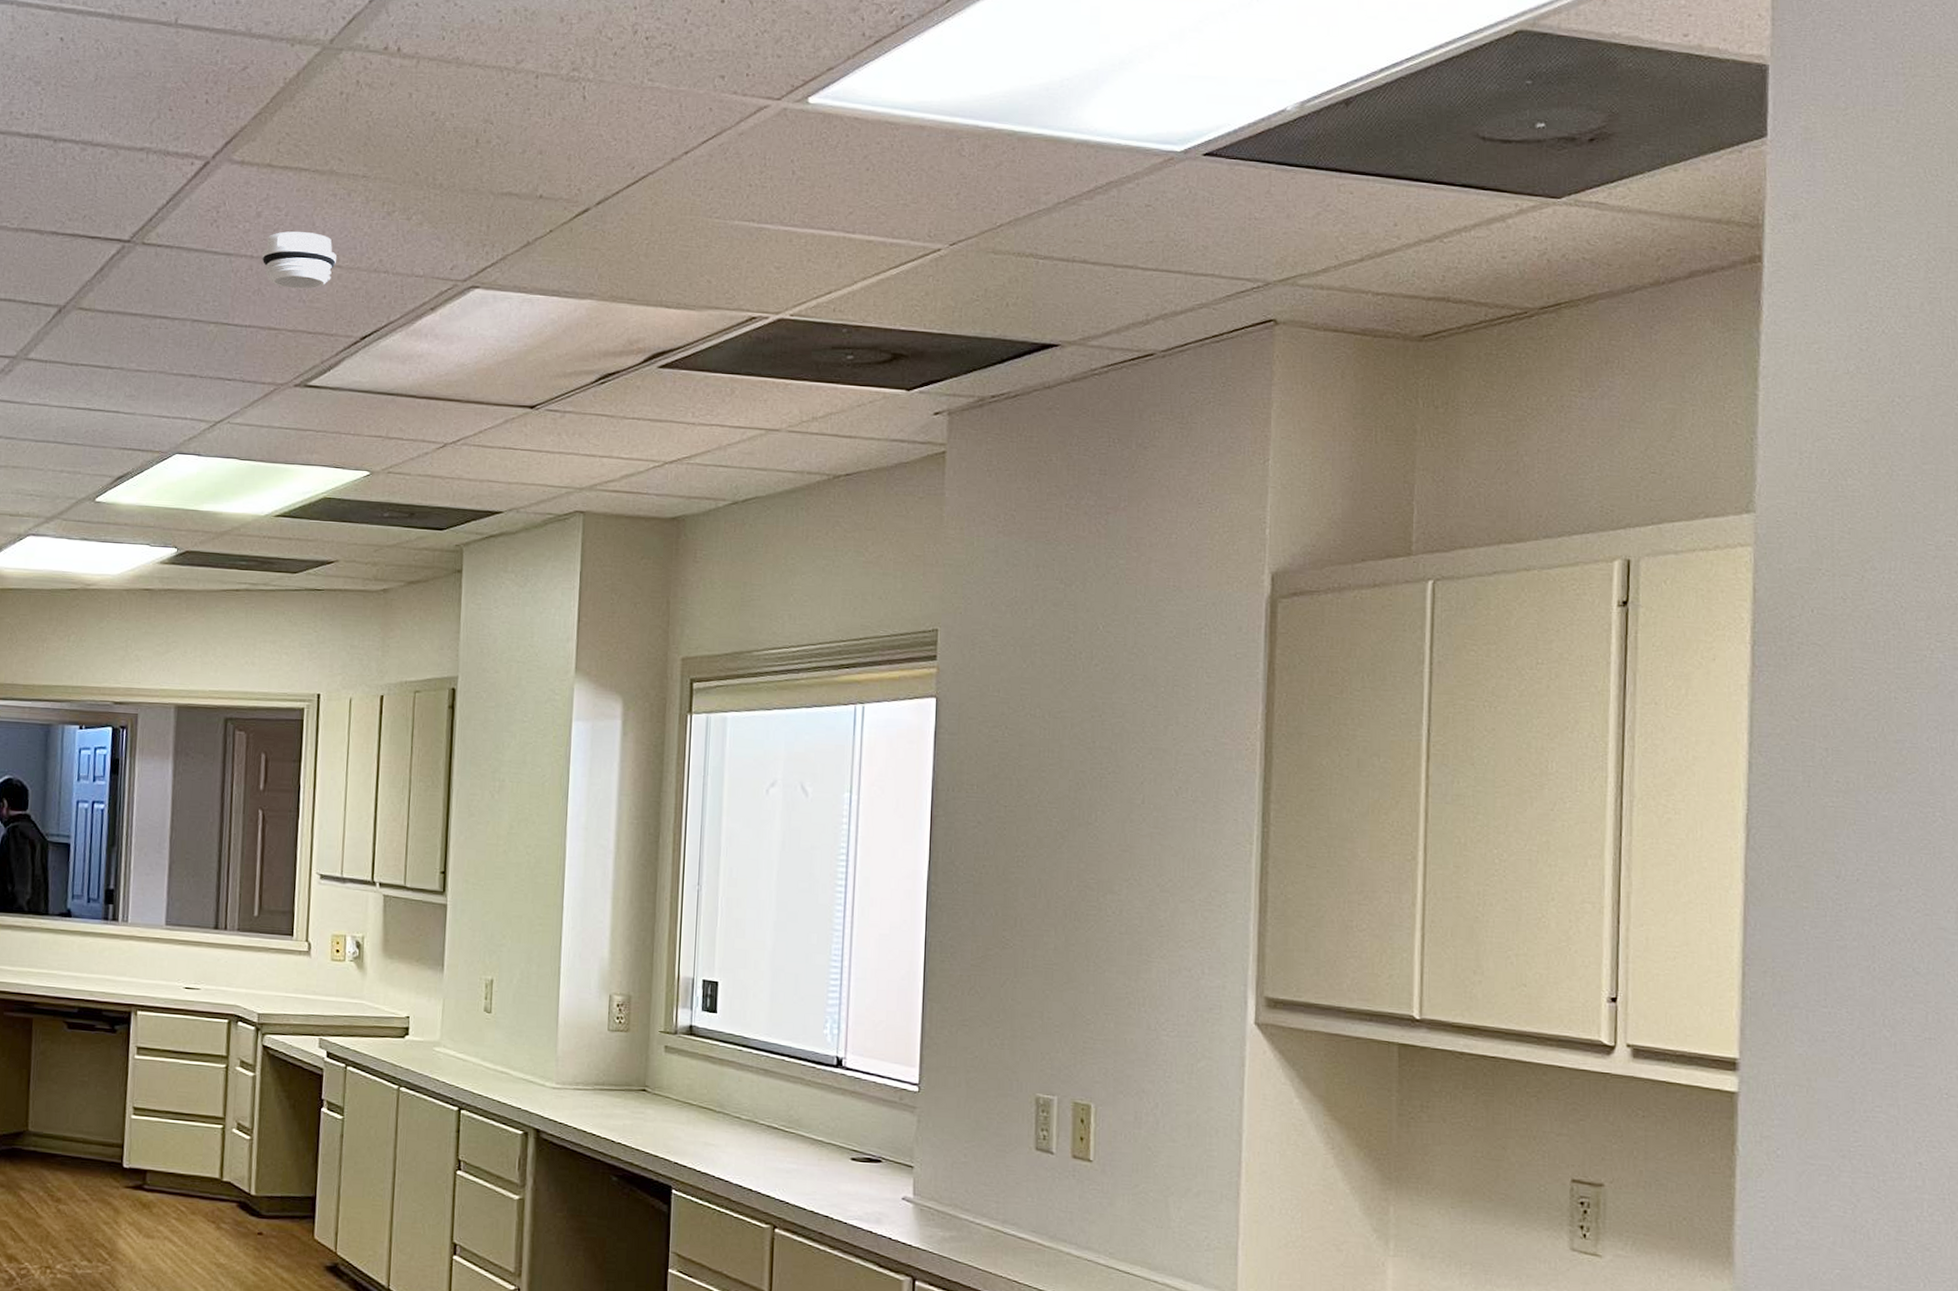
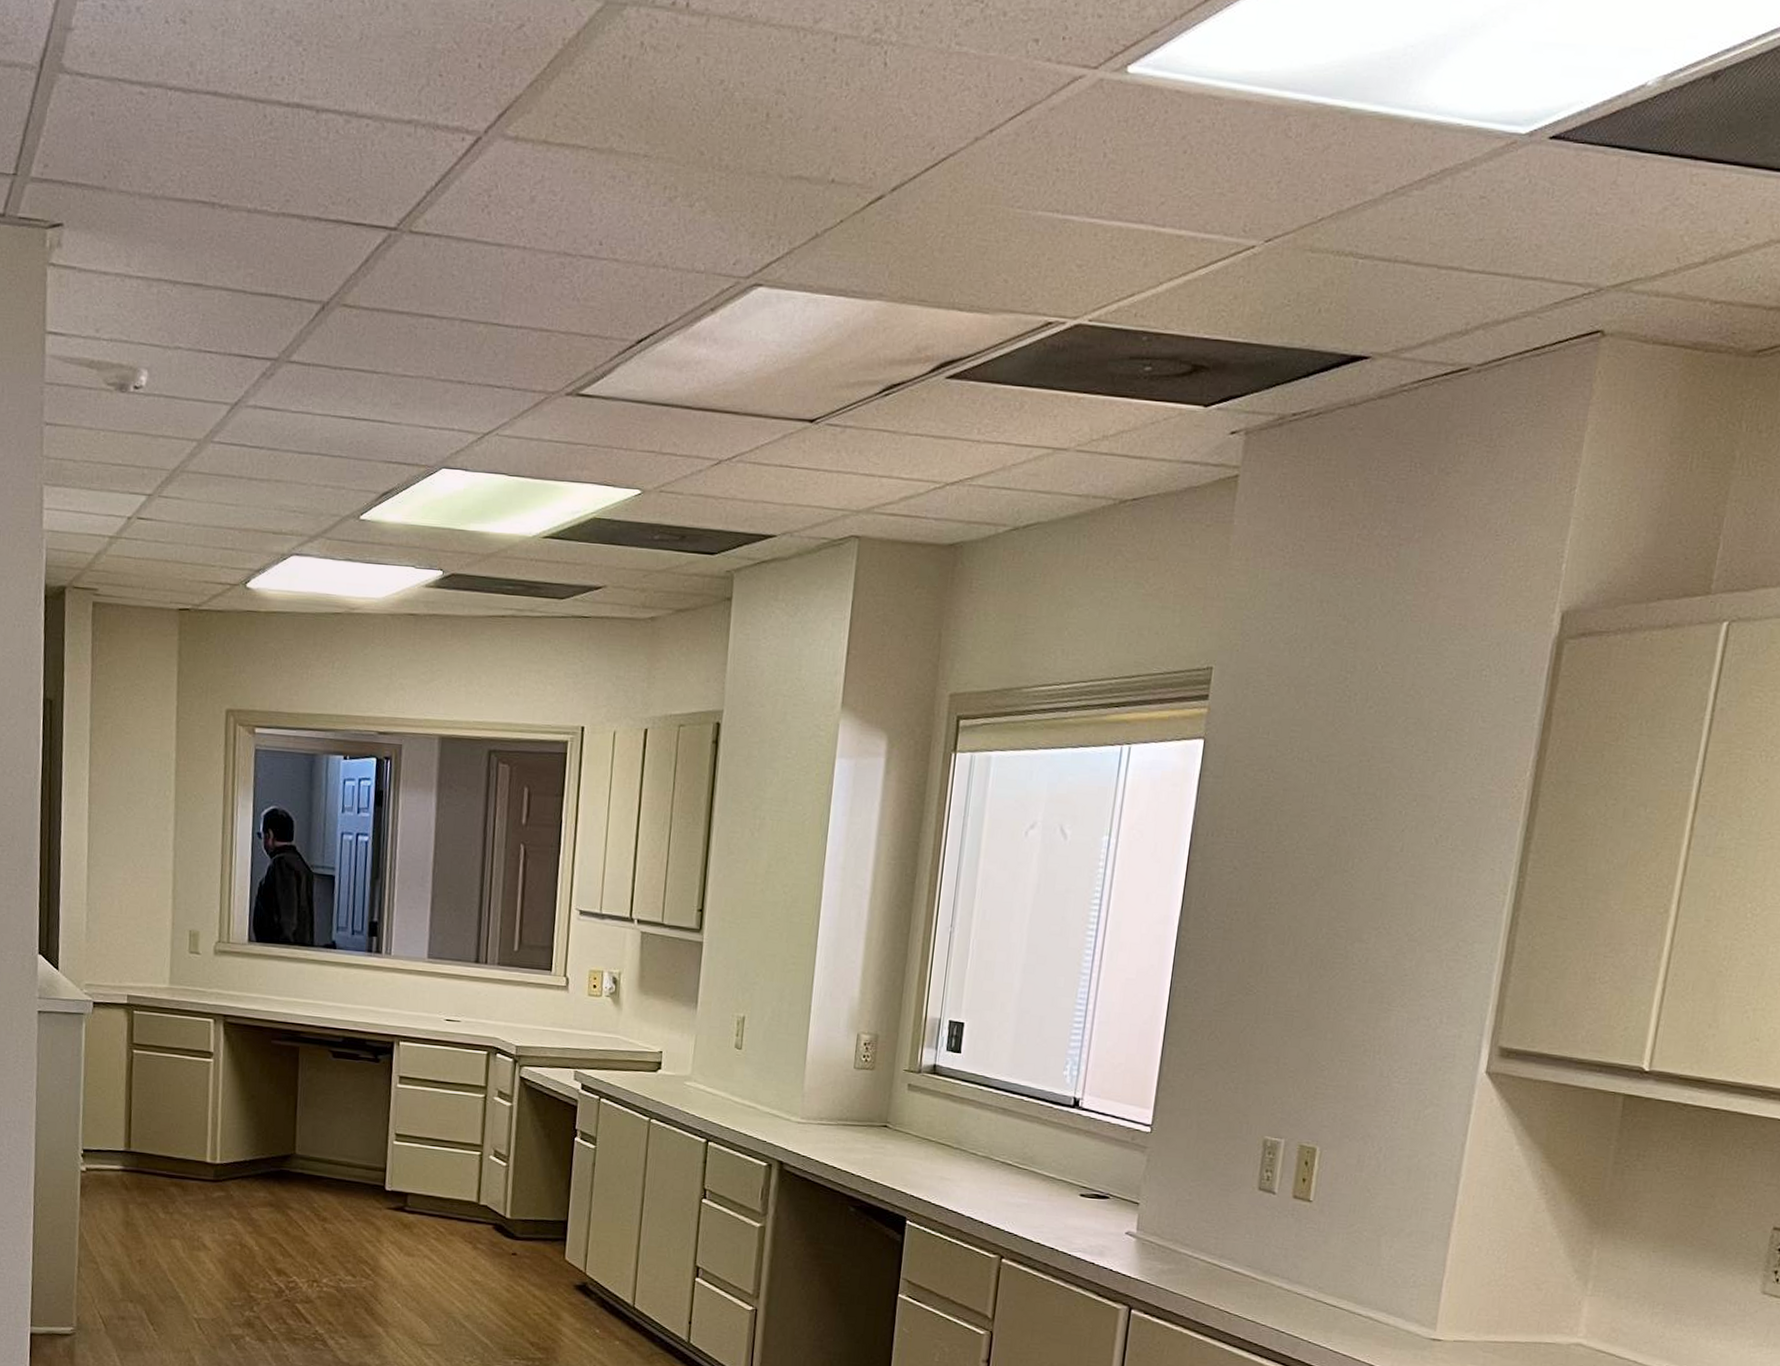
smoke detector: present [262,231,336,289] -> none [535,219,614,286]

